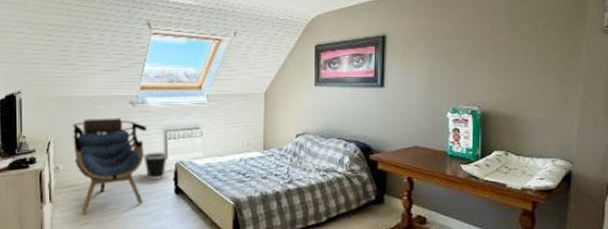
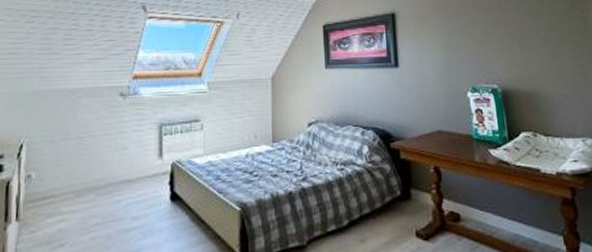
armchair: present [73,118,147,215] -> none [50,112,139,234]
wastebasket: present [143,151,167,179] -> none [133,149,162,185]

